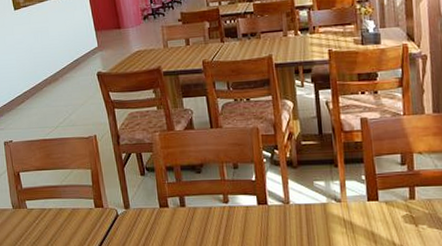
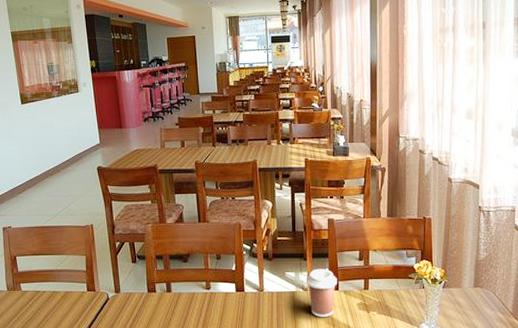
coffee cup: none [338,176,377,232] -> present [305,268,337,317]

